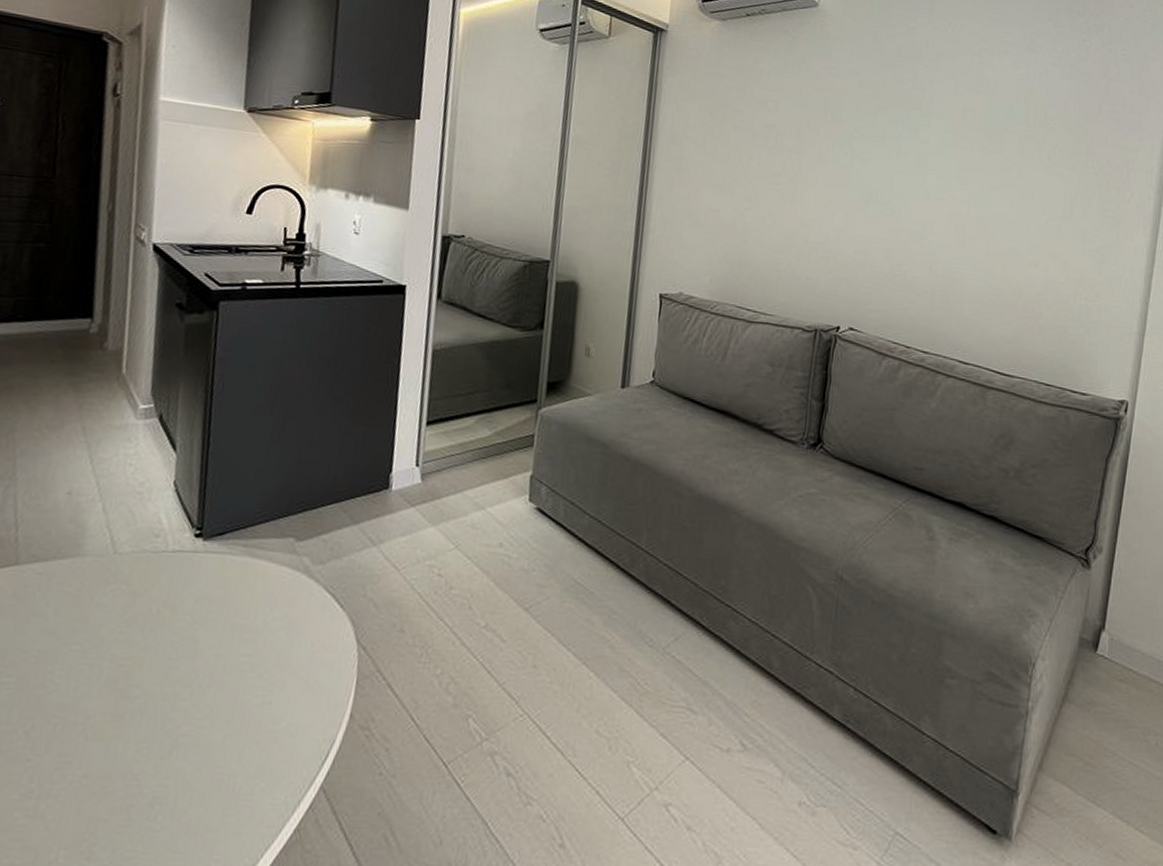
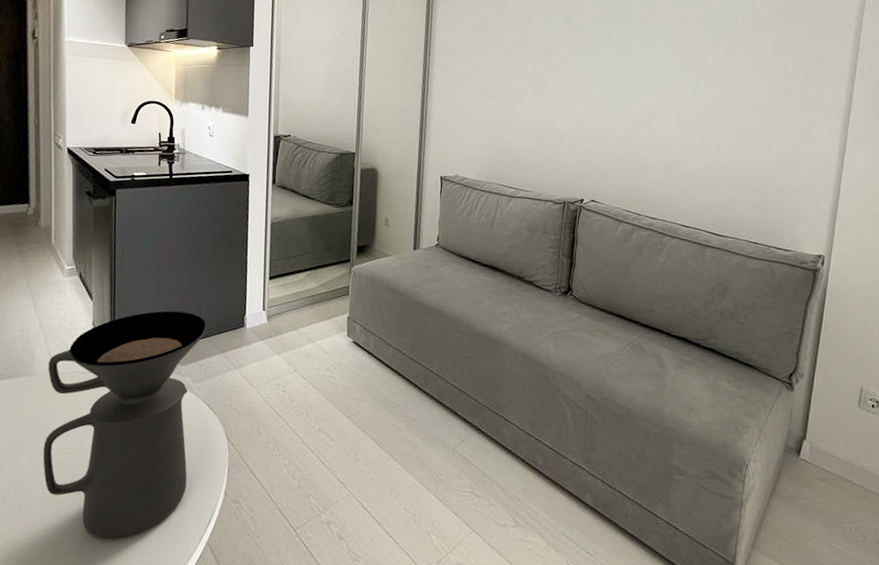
coffee maker: none [88,466,337,787] -> present [42,310,207,540]

